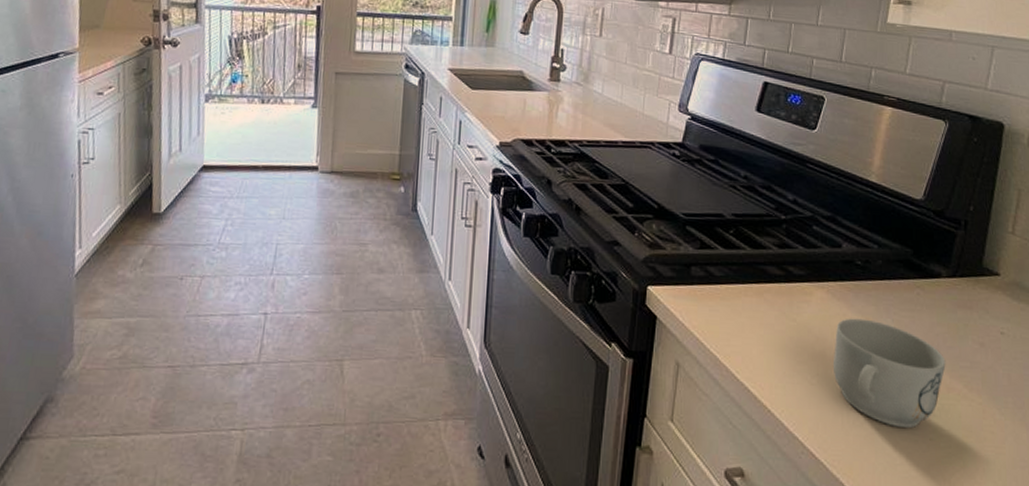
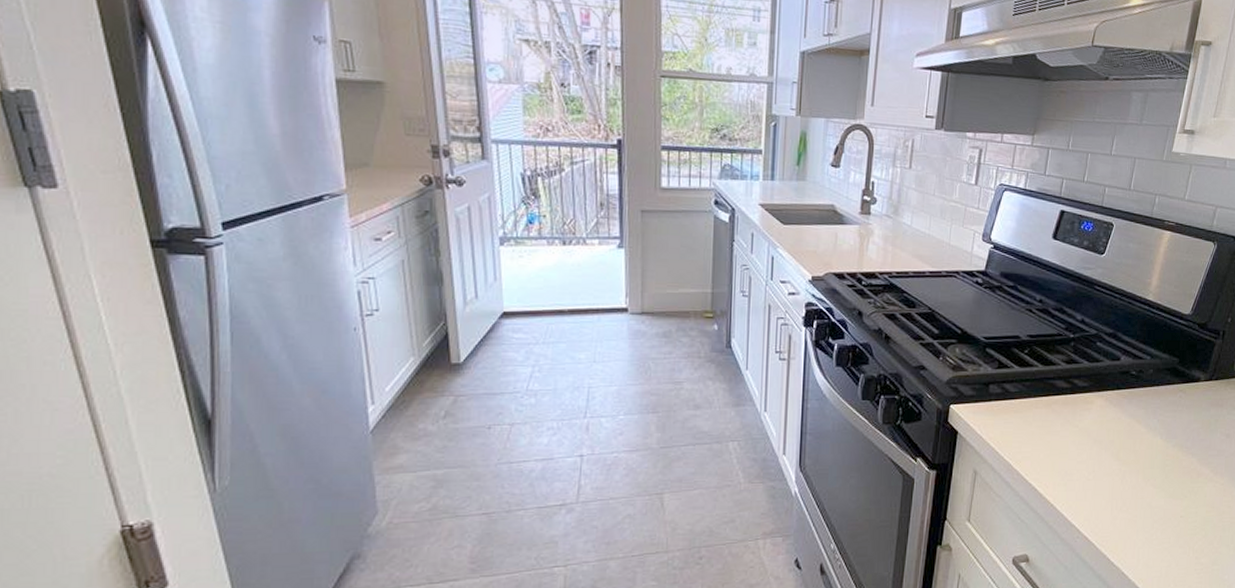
mug: present [832,318,946,429] -> none [1106,421,1198,510]

